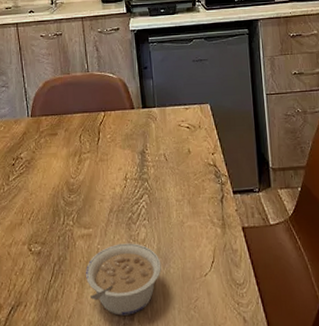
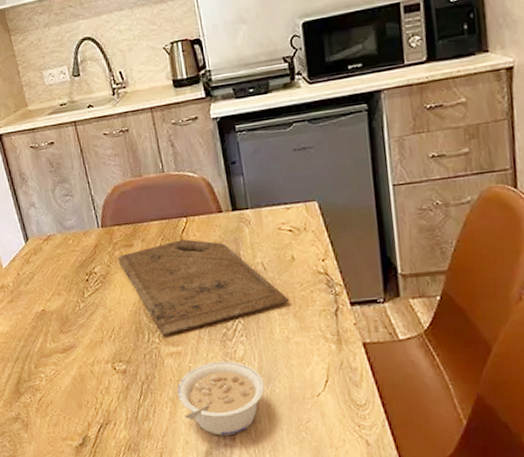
cutting board: none [42,131,186,218] -> present [117,239,290,335]

